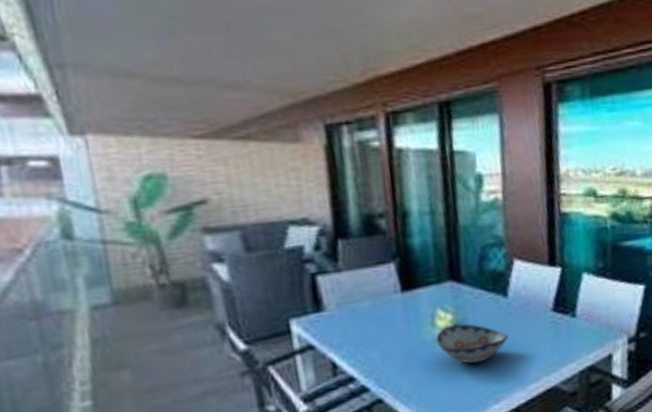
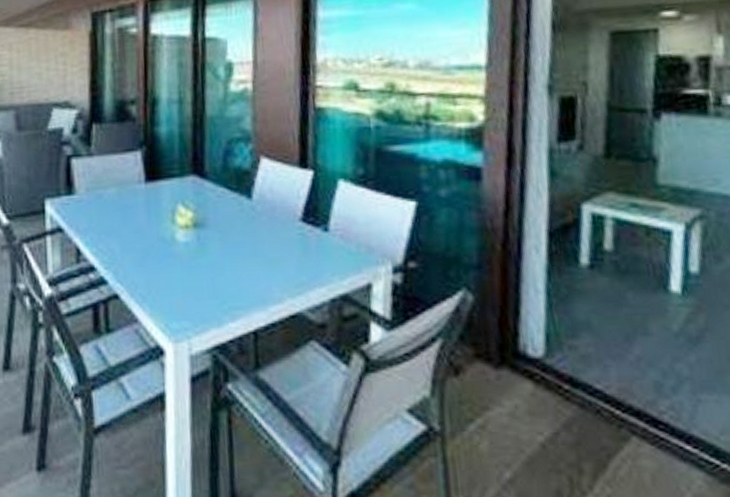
decorative bowl: present [435,324,509,364] -> none [174,223,250,271]

